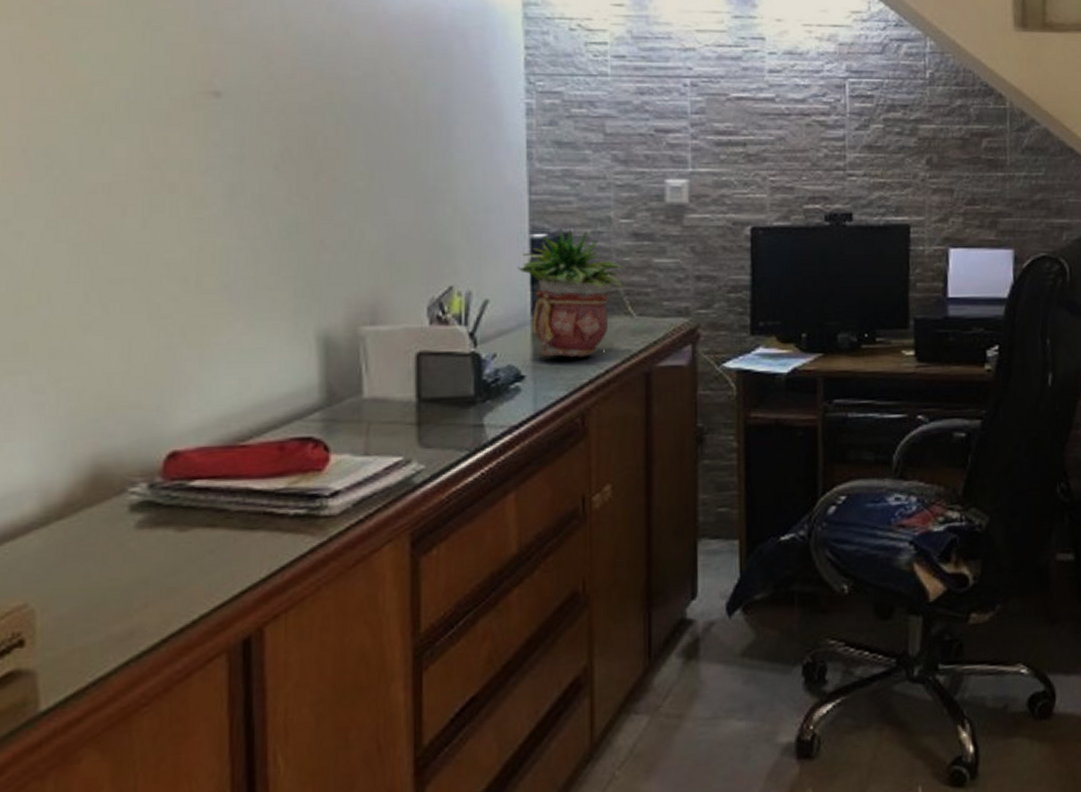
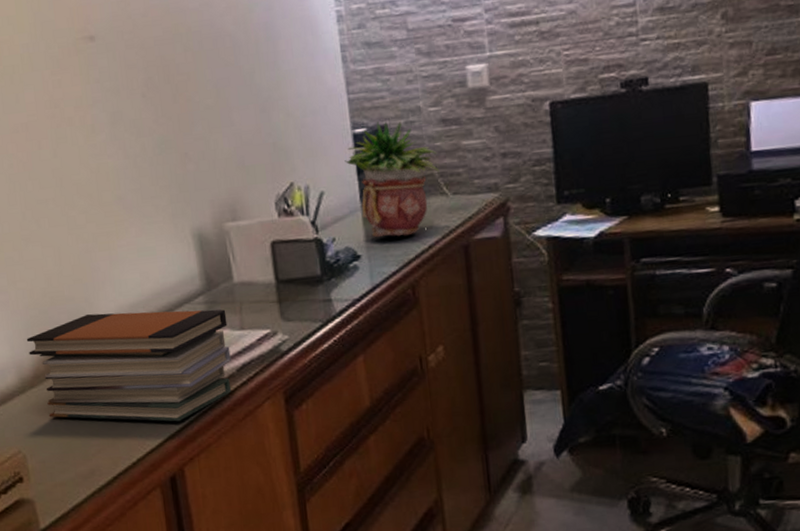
book stack: none [62,426,348,568] -> present [26,309,231,422]

